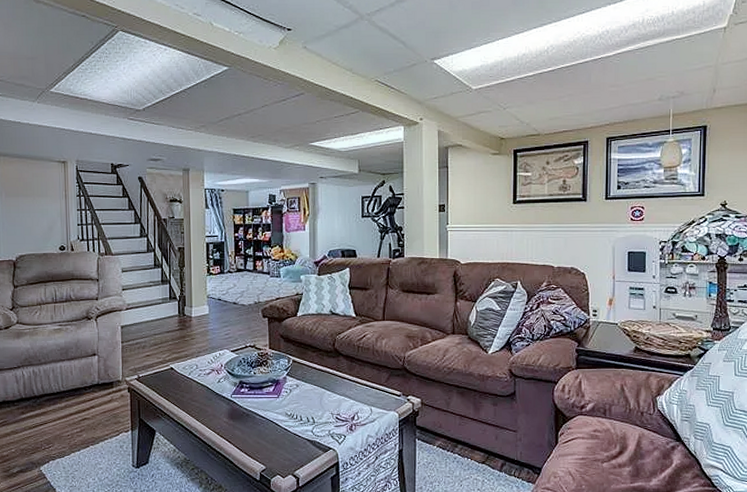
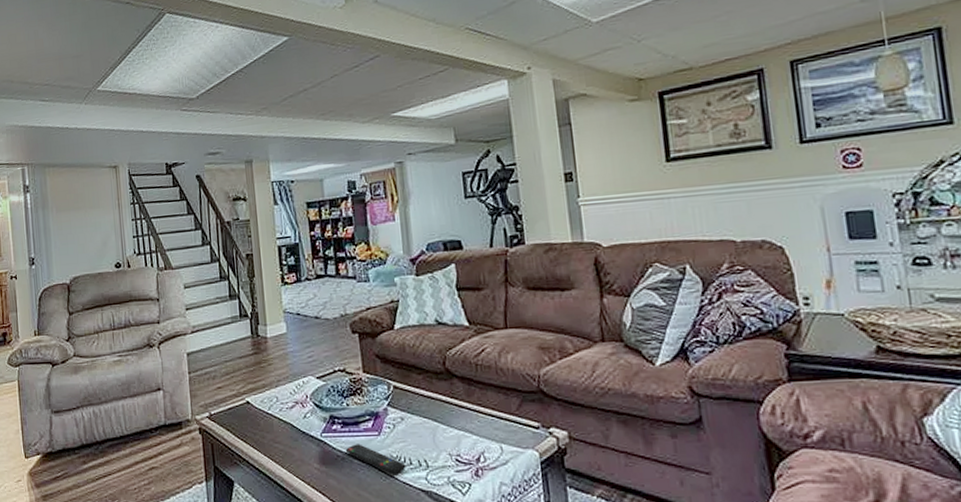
remote control: none [250,404,297,427] -> present [345,444,406,474]

